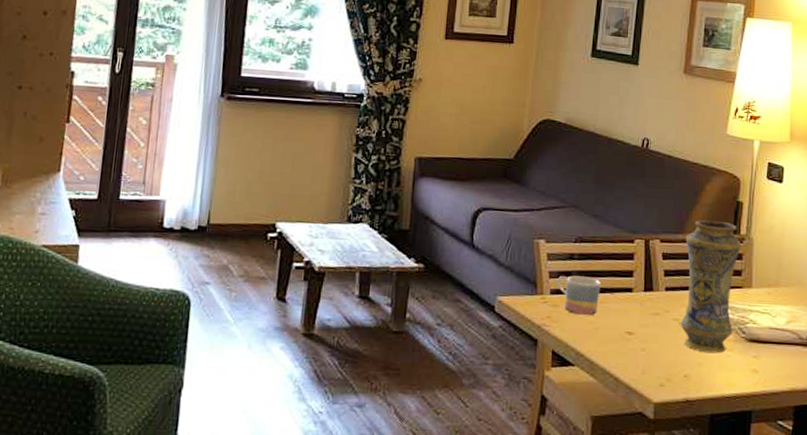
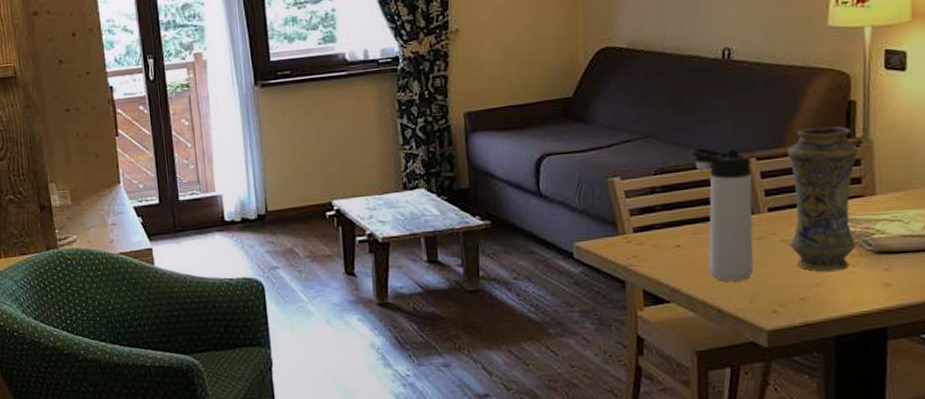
mug: present [557,275,601,316] -> none [639,209,691,251]
thermos bottle: none [607,223,656,352] -> present [690,148,754,281]

